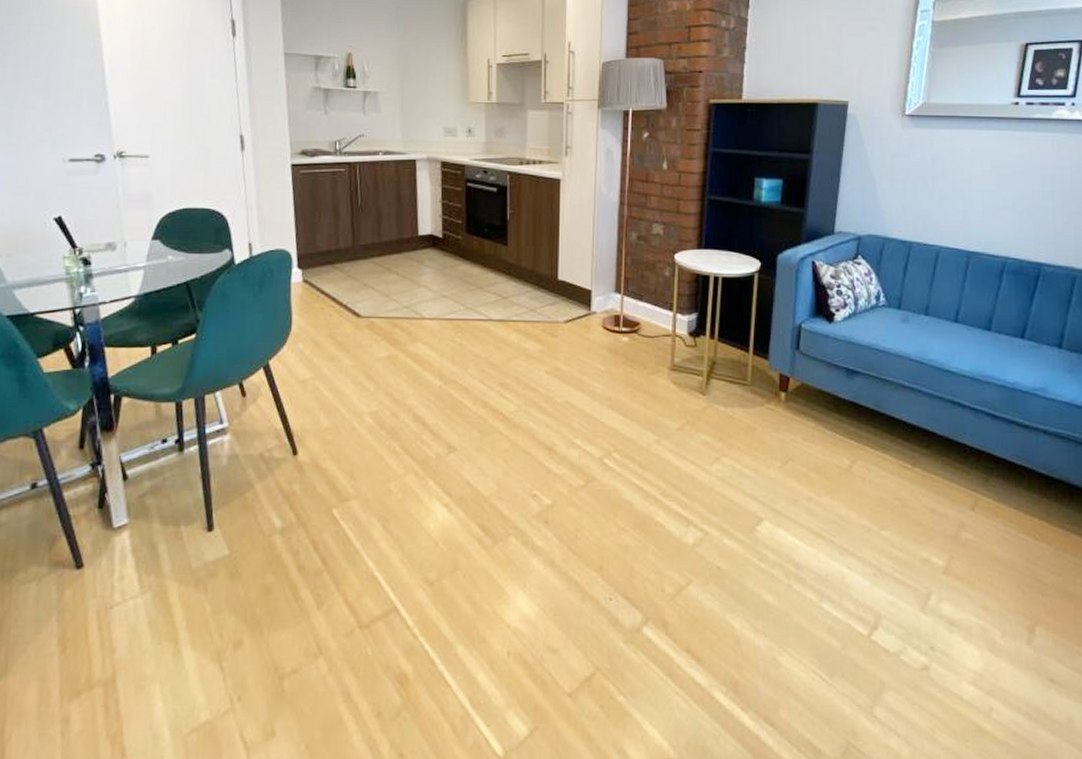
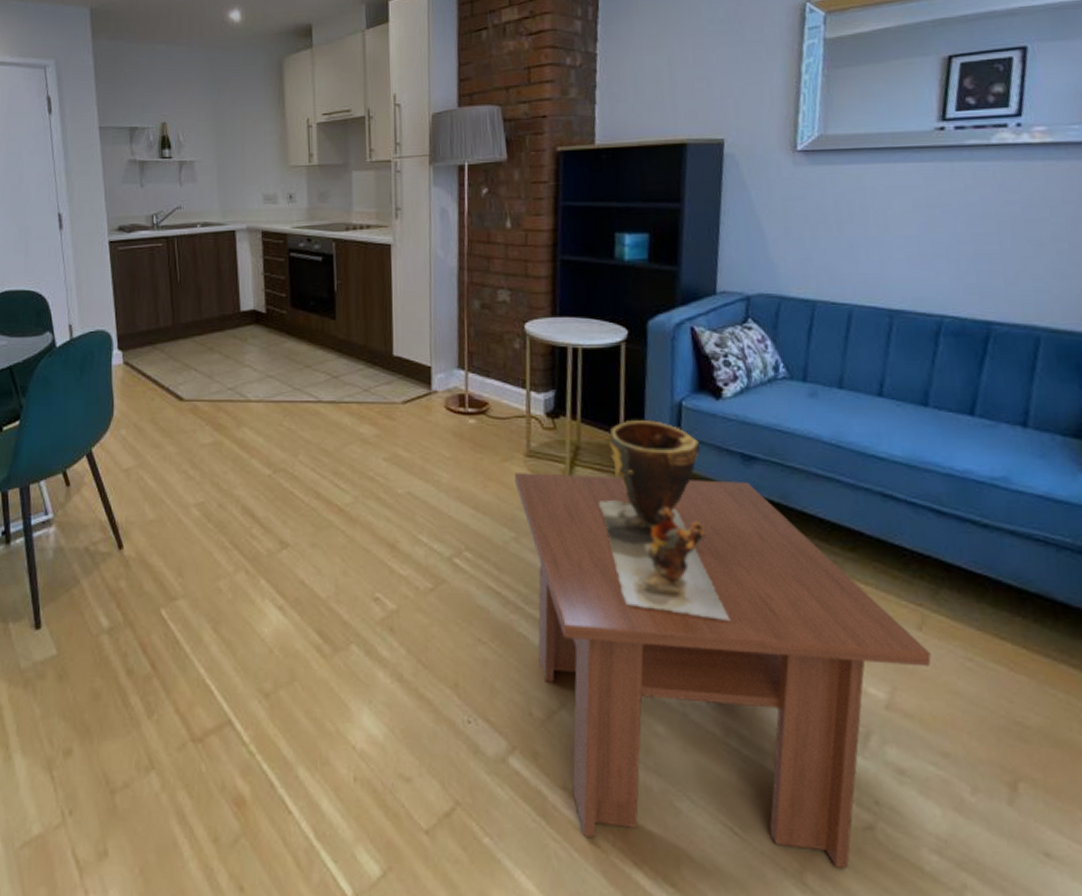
coffee table: none [659,384,980,701] -> present [514,473,932,868]
clay pot: none [729,338,829,507] -> present [599,419,730,620]

